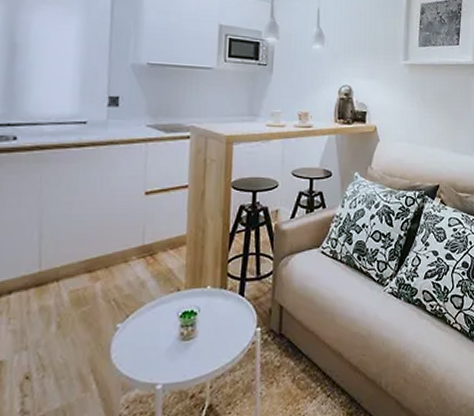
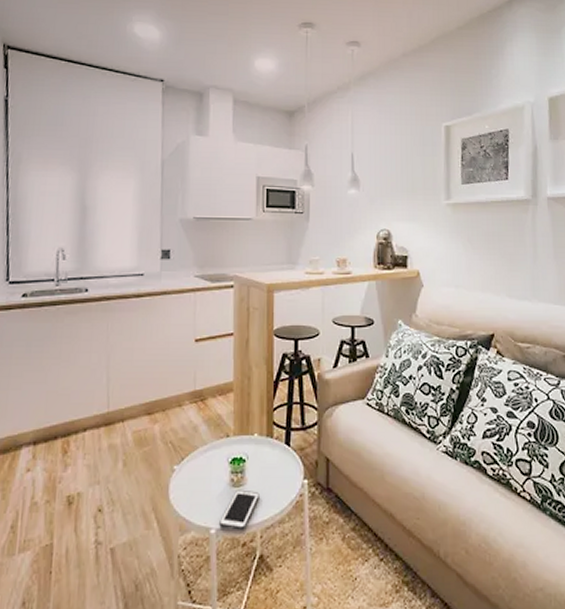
cell phone: none [166,342,211,383] -> present [219,489,260,530]

